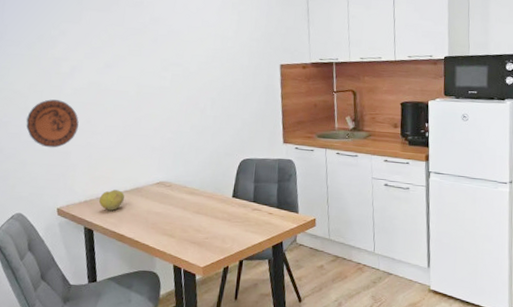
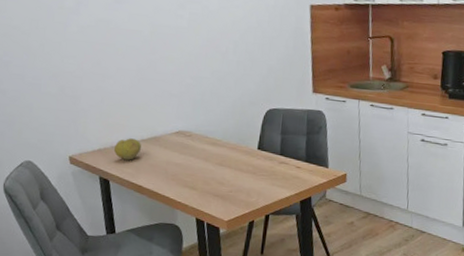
decorative plate: present [26,99,79,148] -> none [29,37,88,92]

